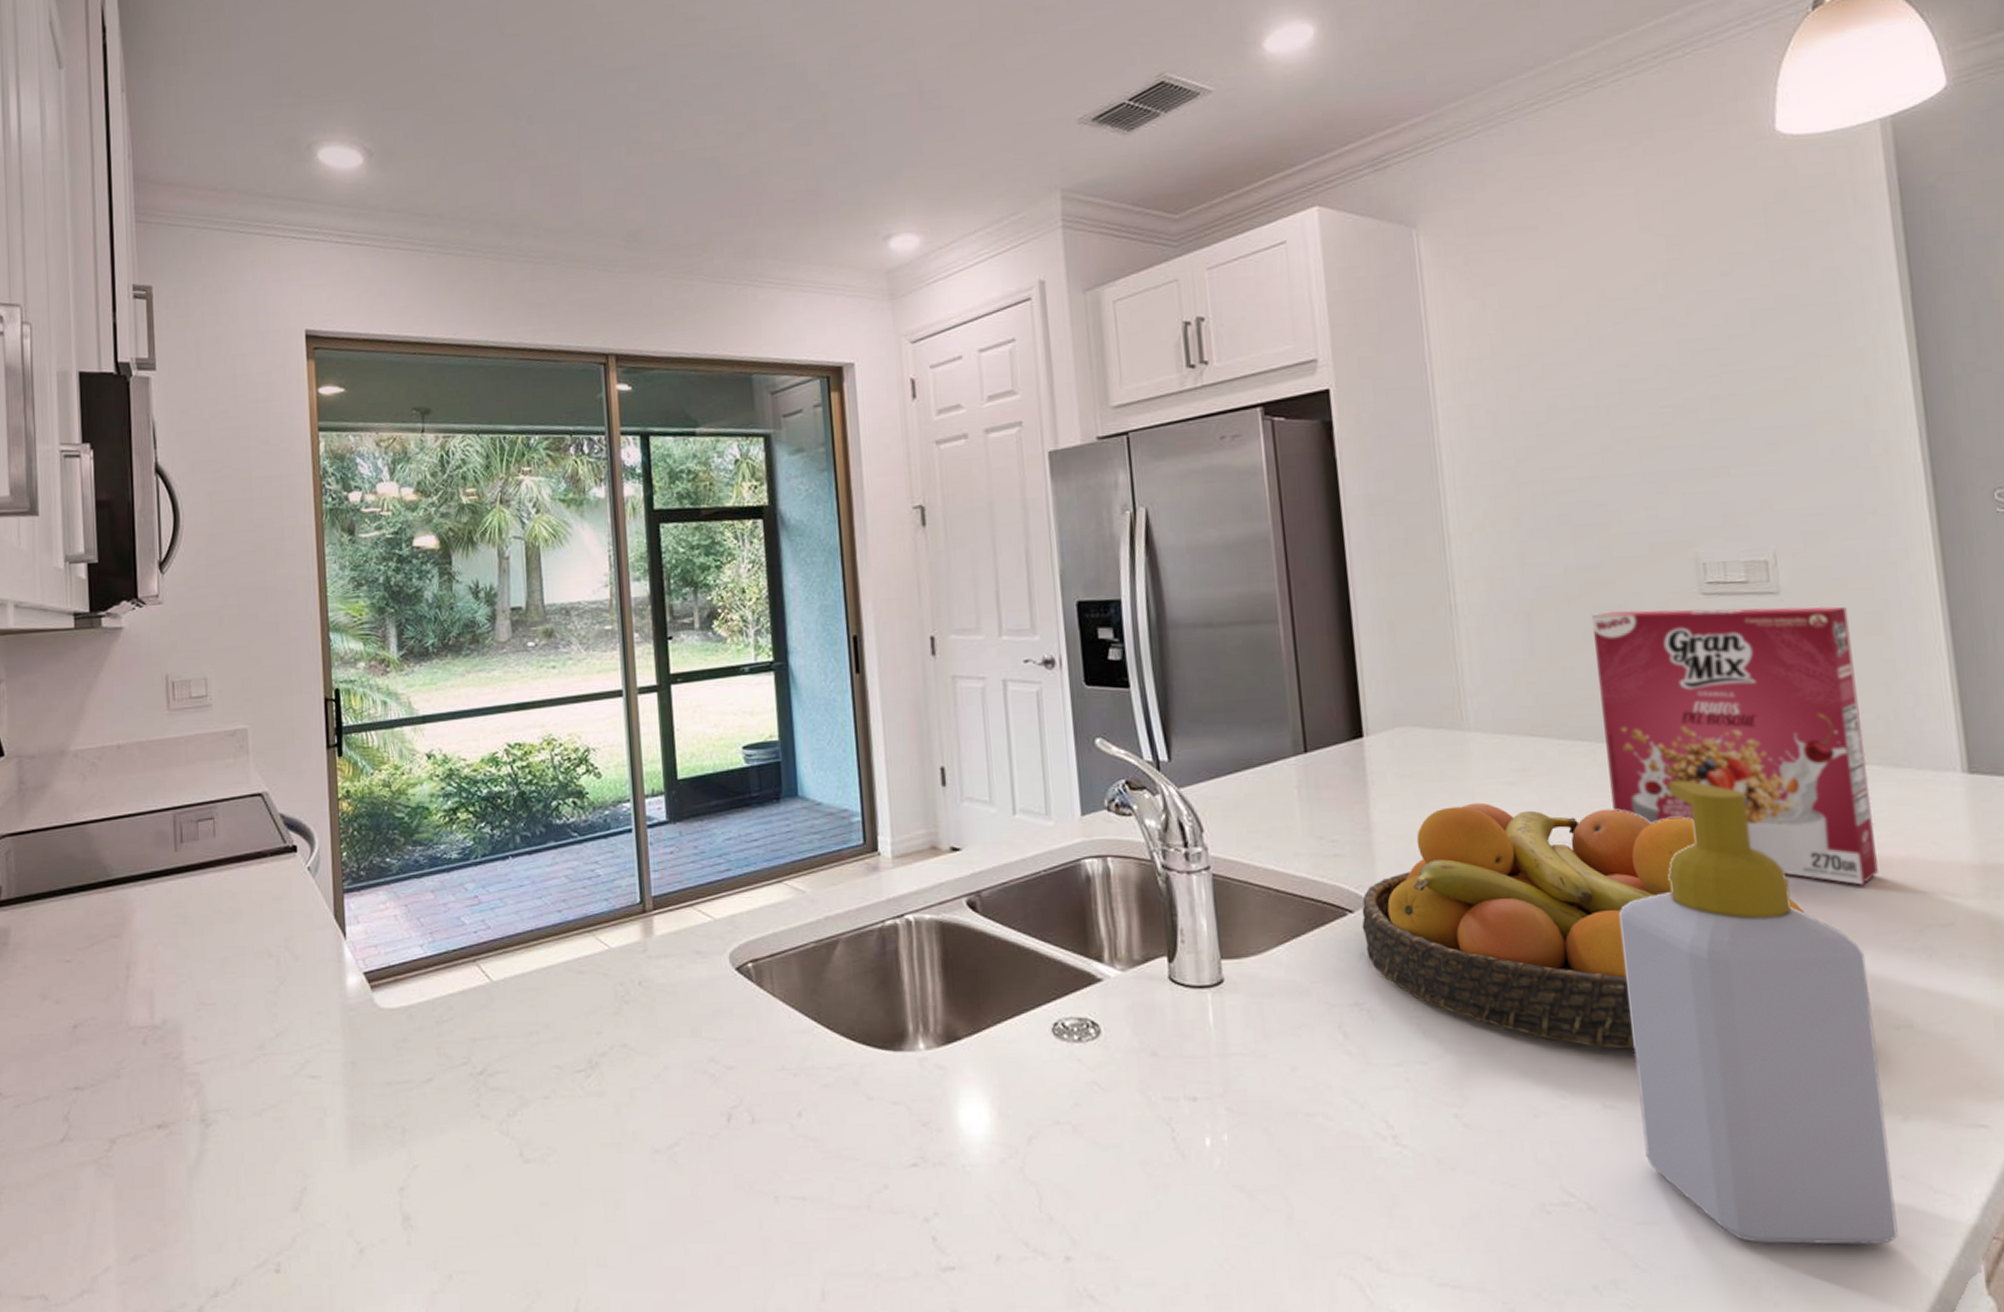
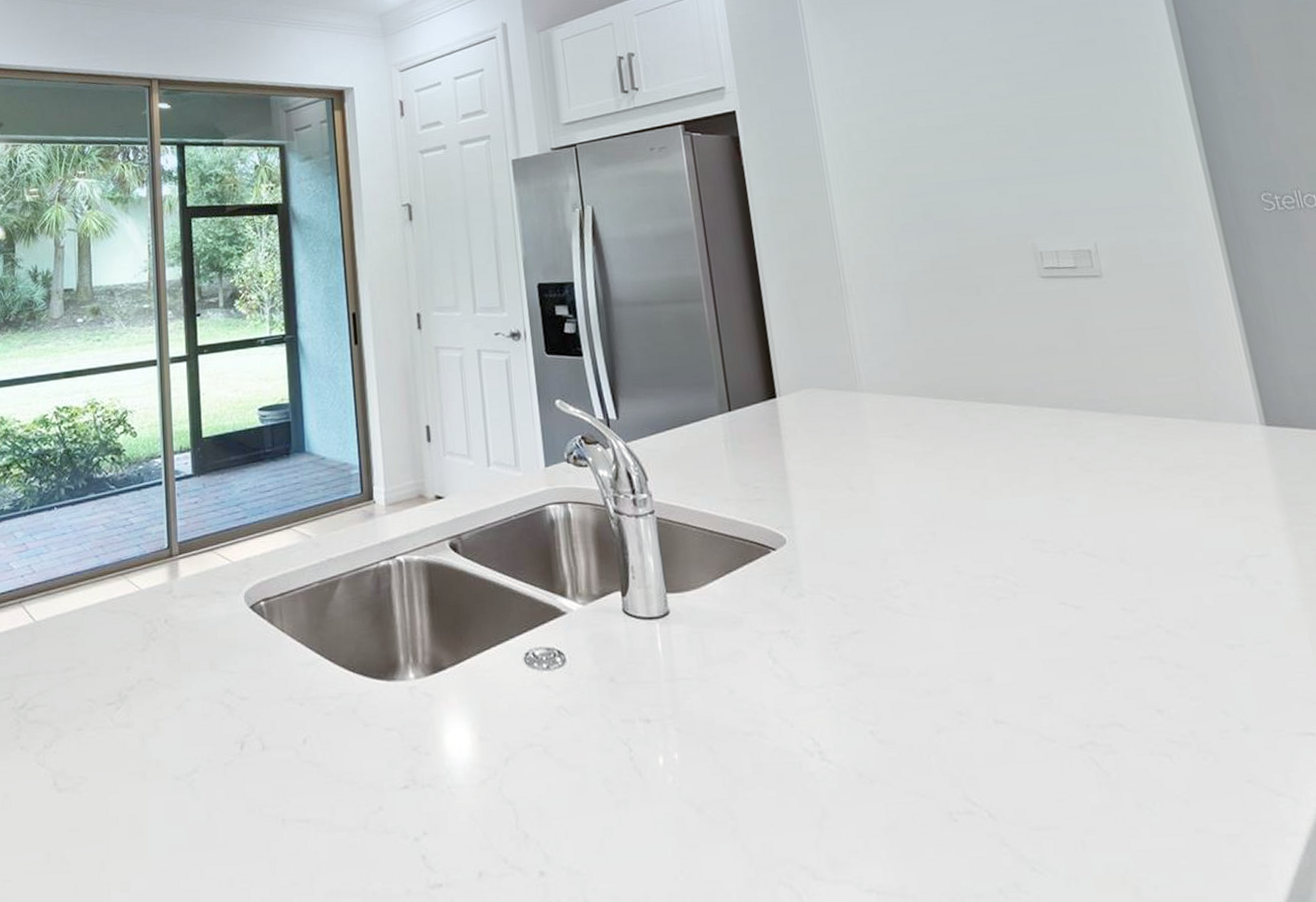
fruit bowl: present [1362,802,1806,1049] -> none [782,453,1148,669]
cereal box: present [1592,606,1880,885] -> none [955,287,1204,522]
soap bottle: present [1619,780,1898,1246] -> none [996,433,1252,846]

